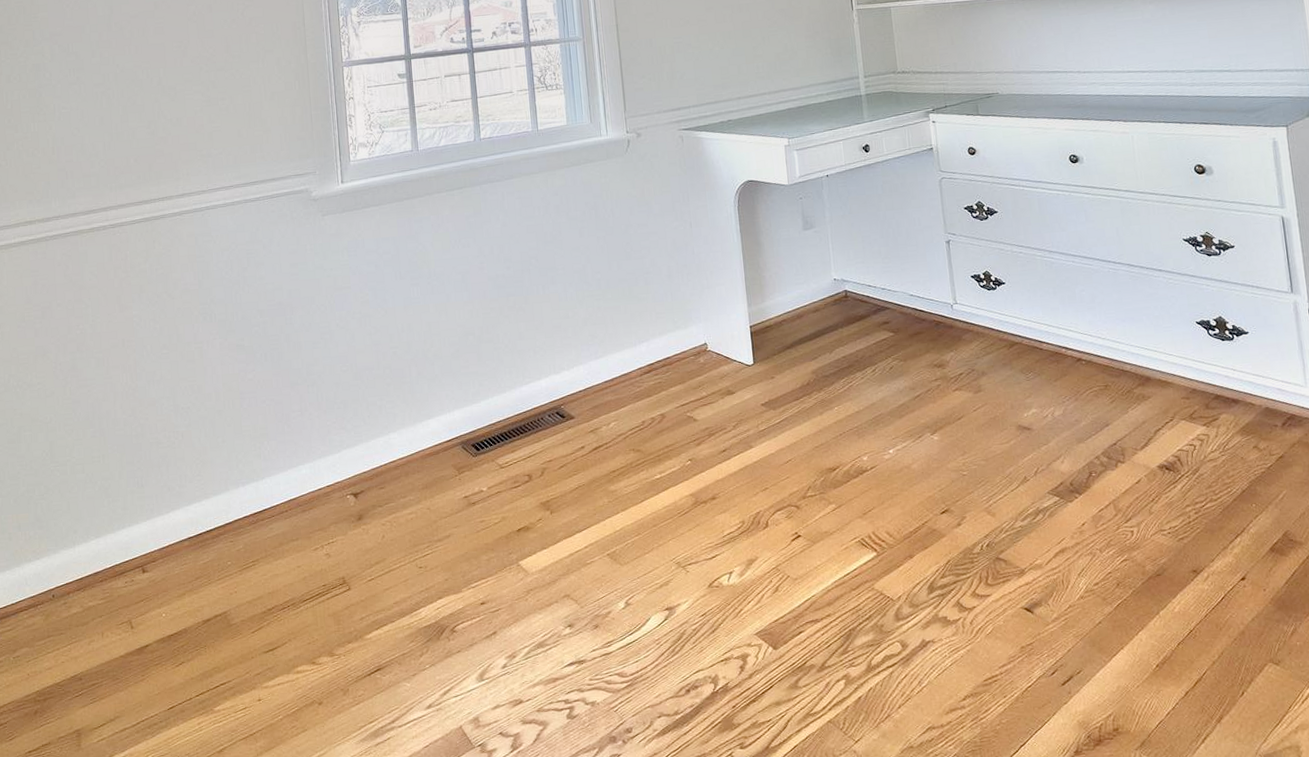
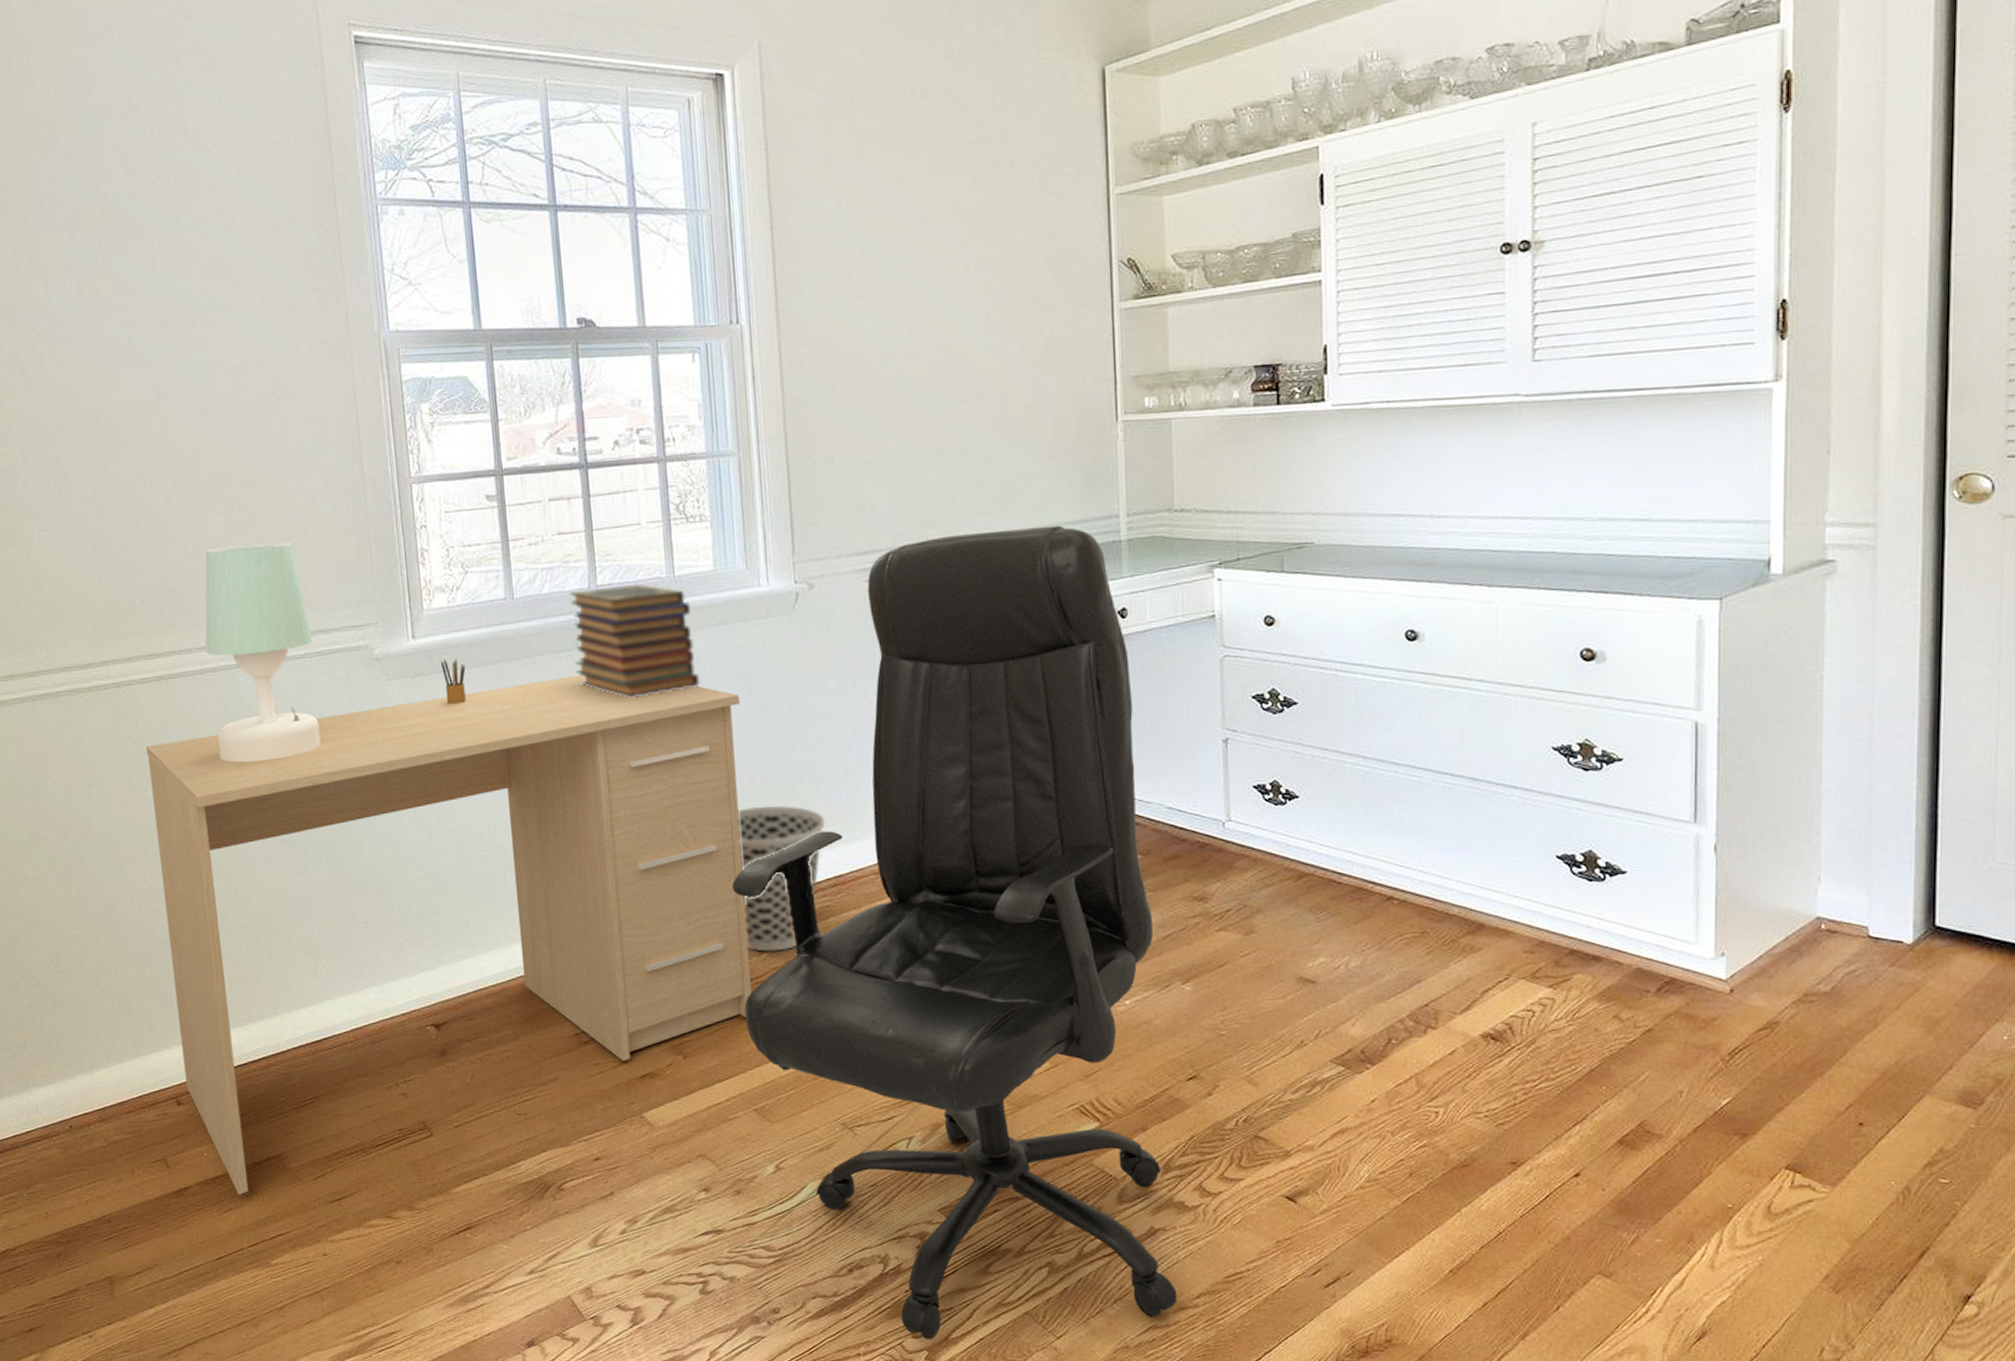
desk: none [132,207,603,649] -> present [146,675,752,1194]
table lamp: none [183,113,270,285] -> present [205,543,322,763]
pencil box: none [362,198,382,233] -> present [440,658,466,705]
book stack: none [460,137,558,224] -> present [569,584,700,698]
office chair: none [586,85,948,750] -> present [732,525,1177,1340]
wastebasket: none [588,303,655,422] -> present [737,805,825,952]

